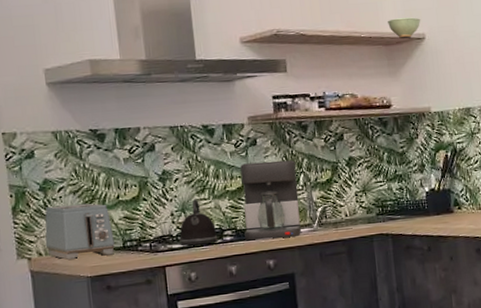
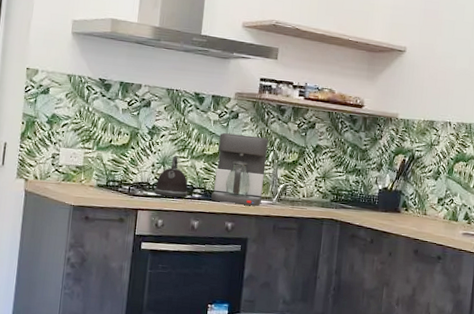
toaster: present [45,203,115,261] -> none [42,138,101,190]
bowl: present [388,17,421,38] -> none [375,29,405,49]

